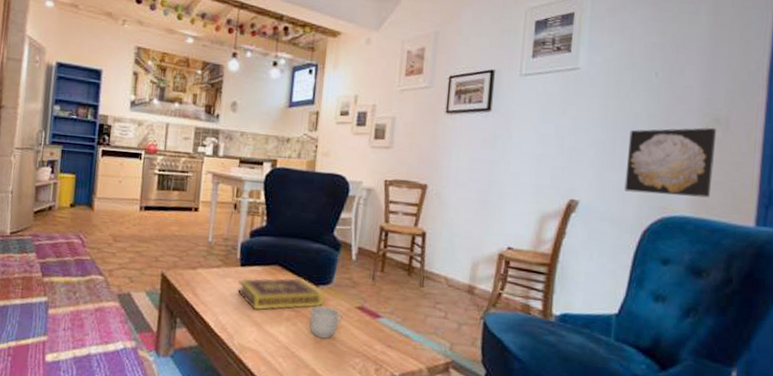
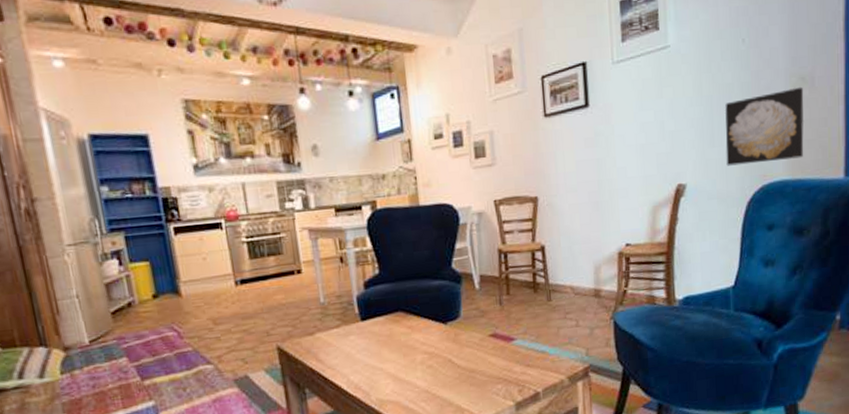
book: present [238,277,325,311] -> none [363,318,456,362]
mug: present [309,305,344,338] -> none [444,341,478,374]

